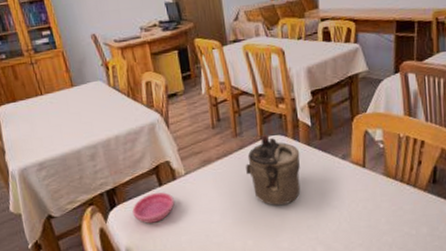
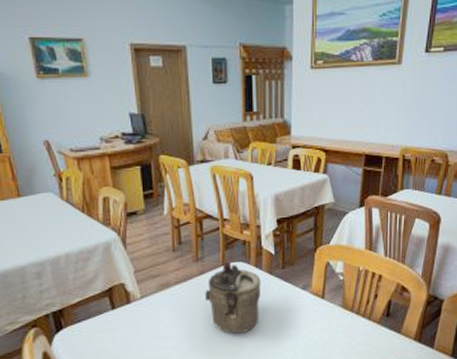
saucer: present [132,192,175,224] -> none [80,316,127,348]

